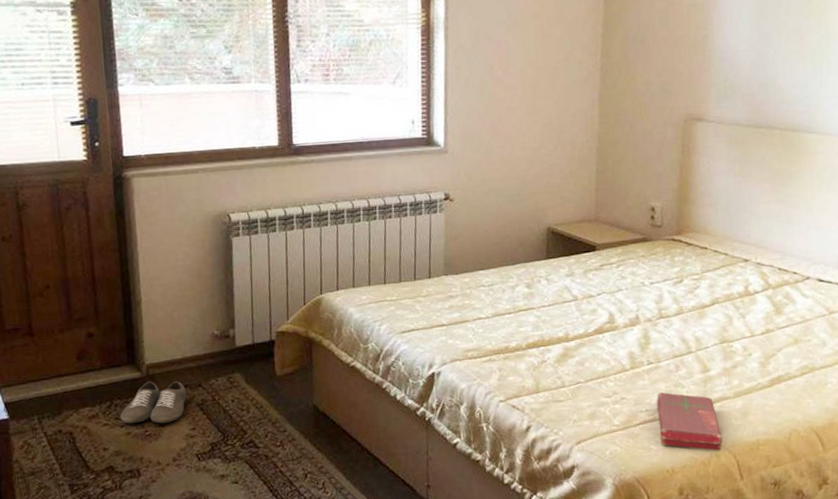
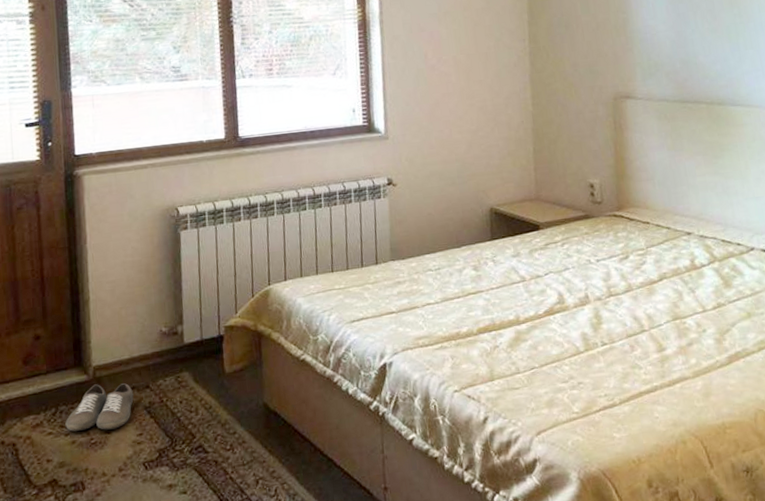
book: present [657,392,723,452] -> none [614,374,688,437]

